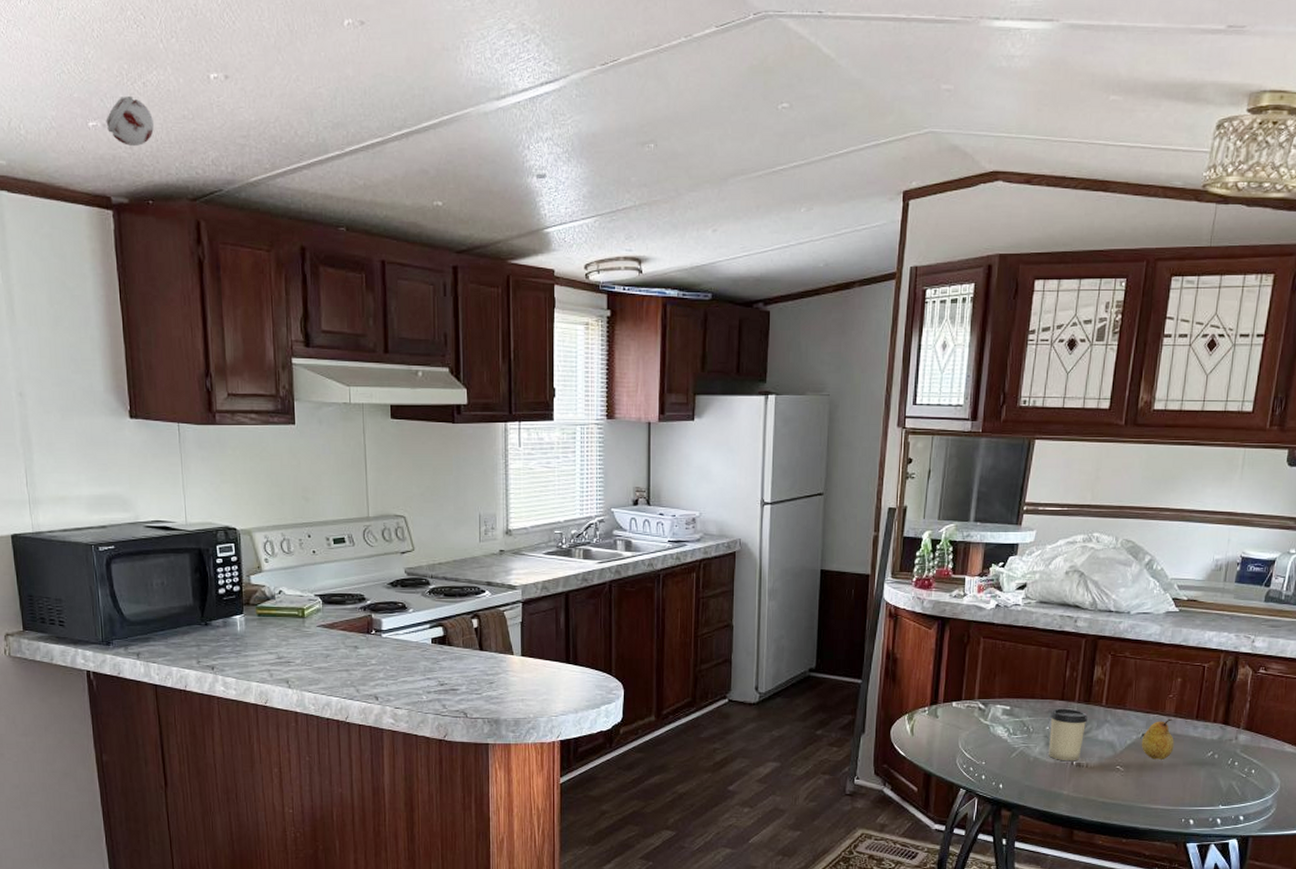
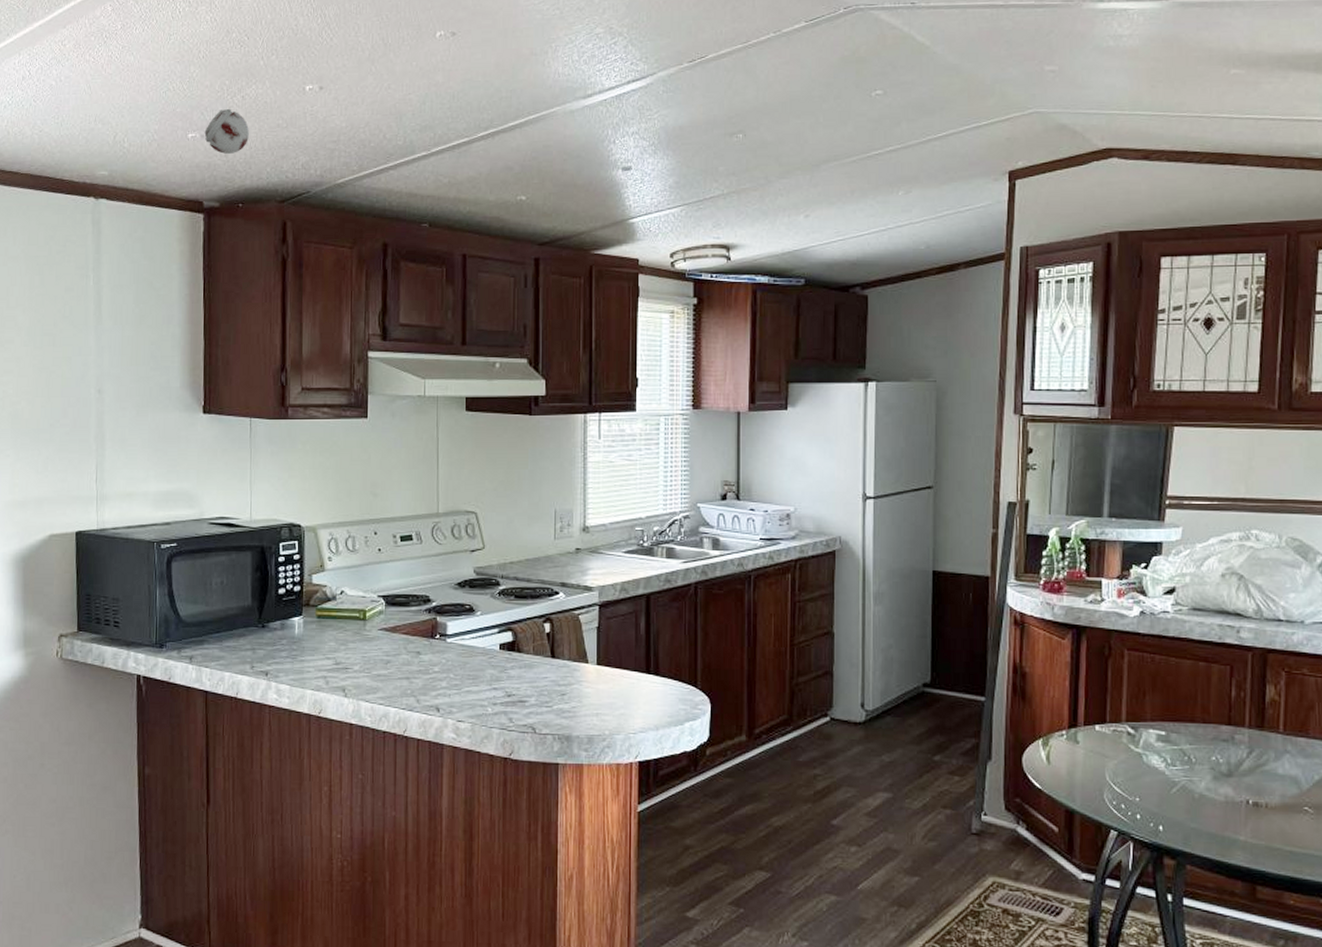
cup: present [1048,708,1087,762] -> none [1215,734,1262,800]

